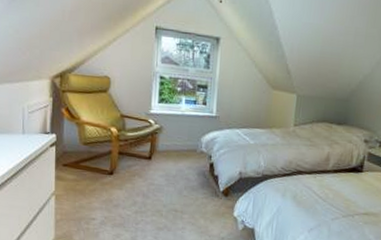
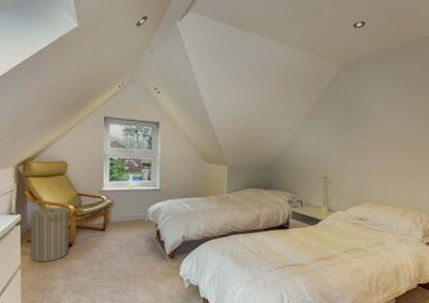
laundry hamper: none [66,124,111,190] -> present [30,203,69,262]

